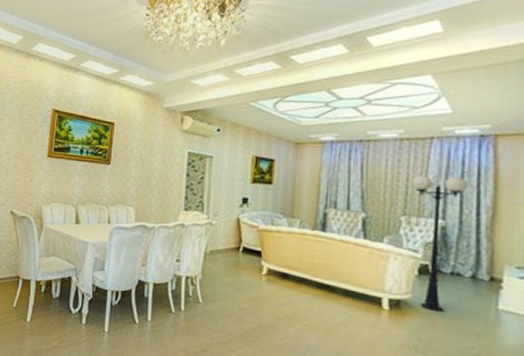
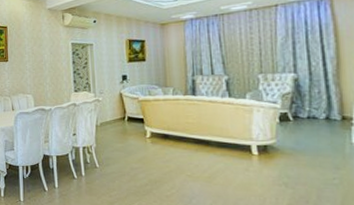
floor lamp: present [411,175,468,312] -> none [264,35,312,151]

